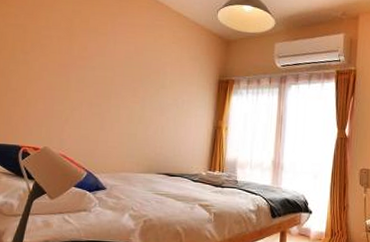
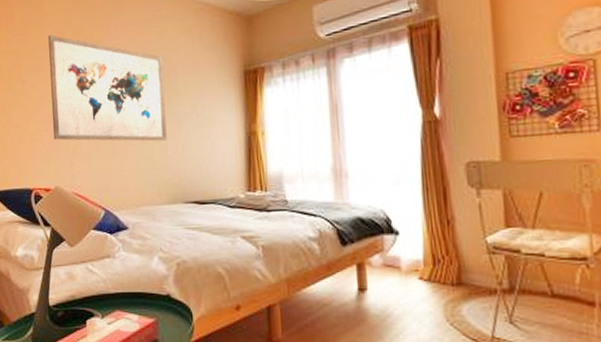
wall art: none [48,20,156,123] -> present [48,35,167,141]

